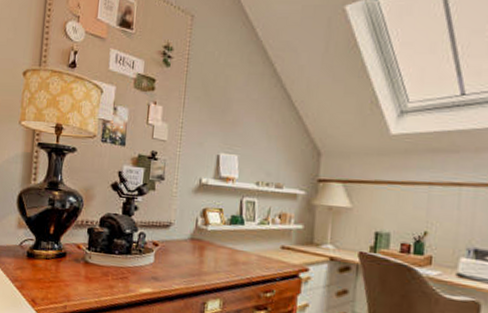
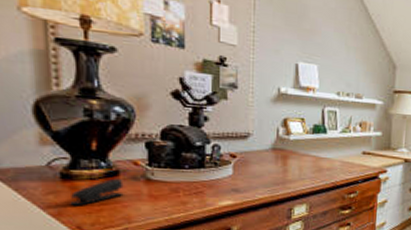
stapler: none [30,259,68,281] -> present [70,178,124,205]

